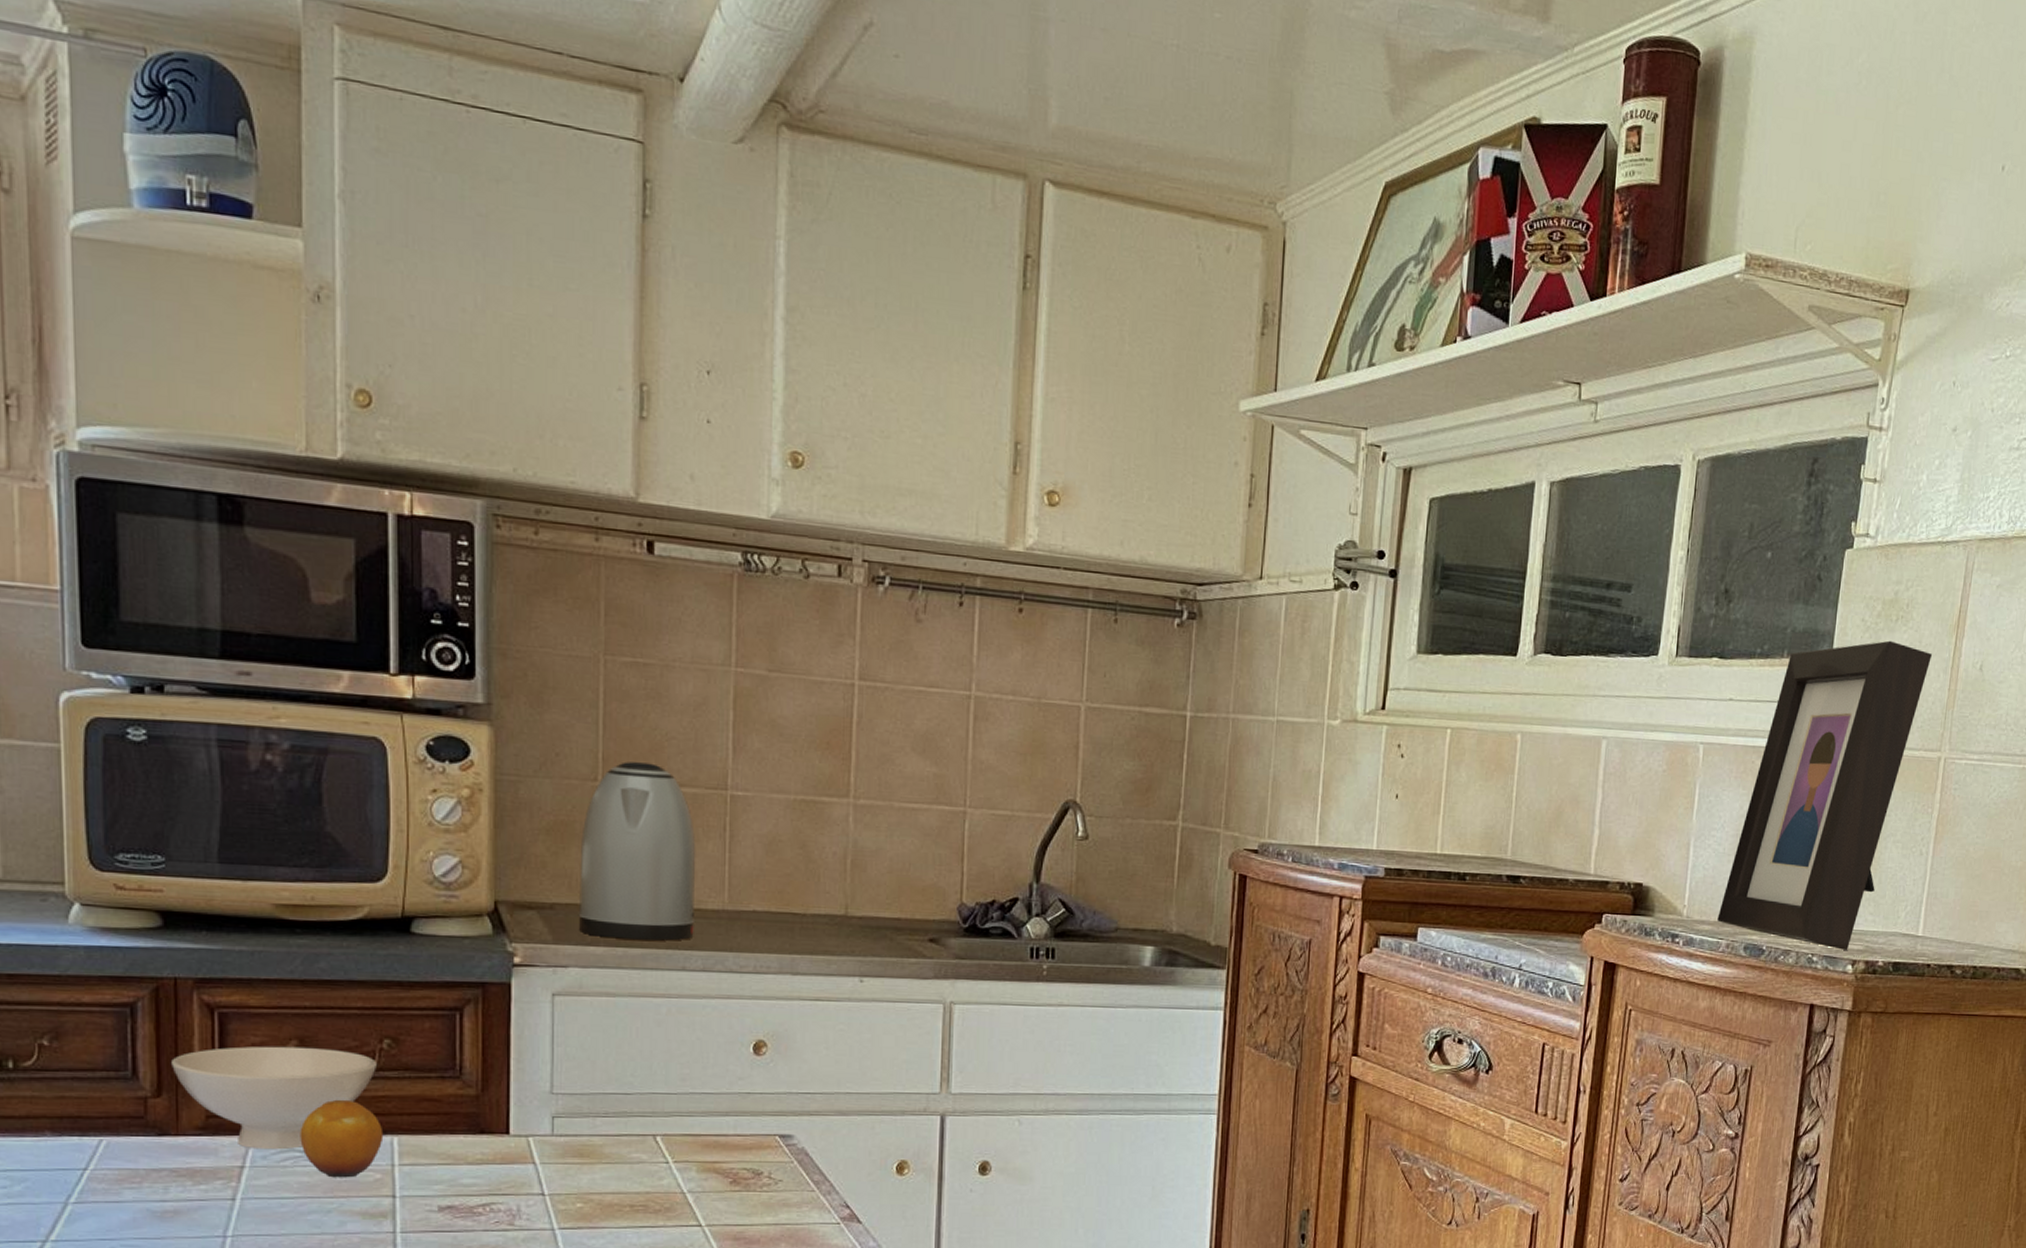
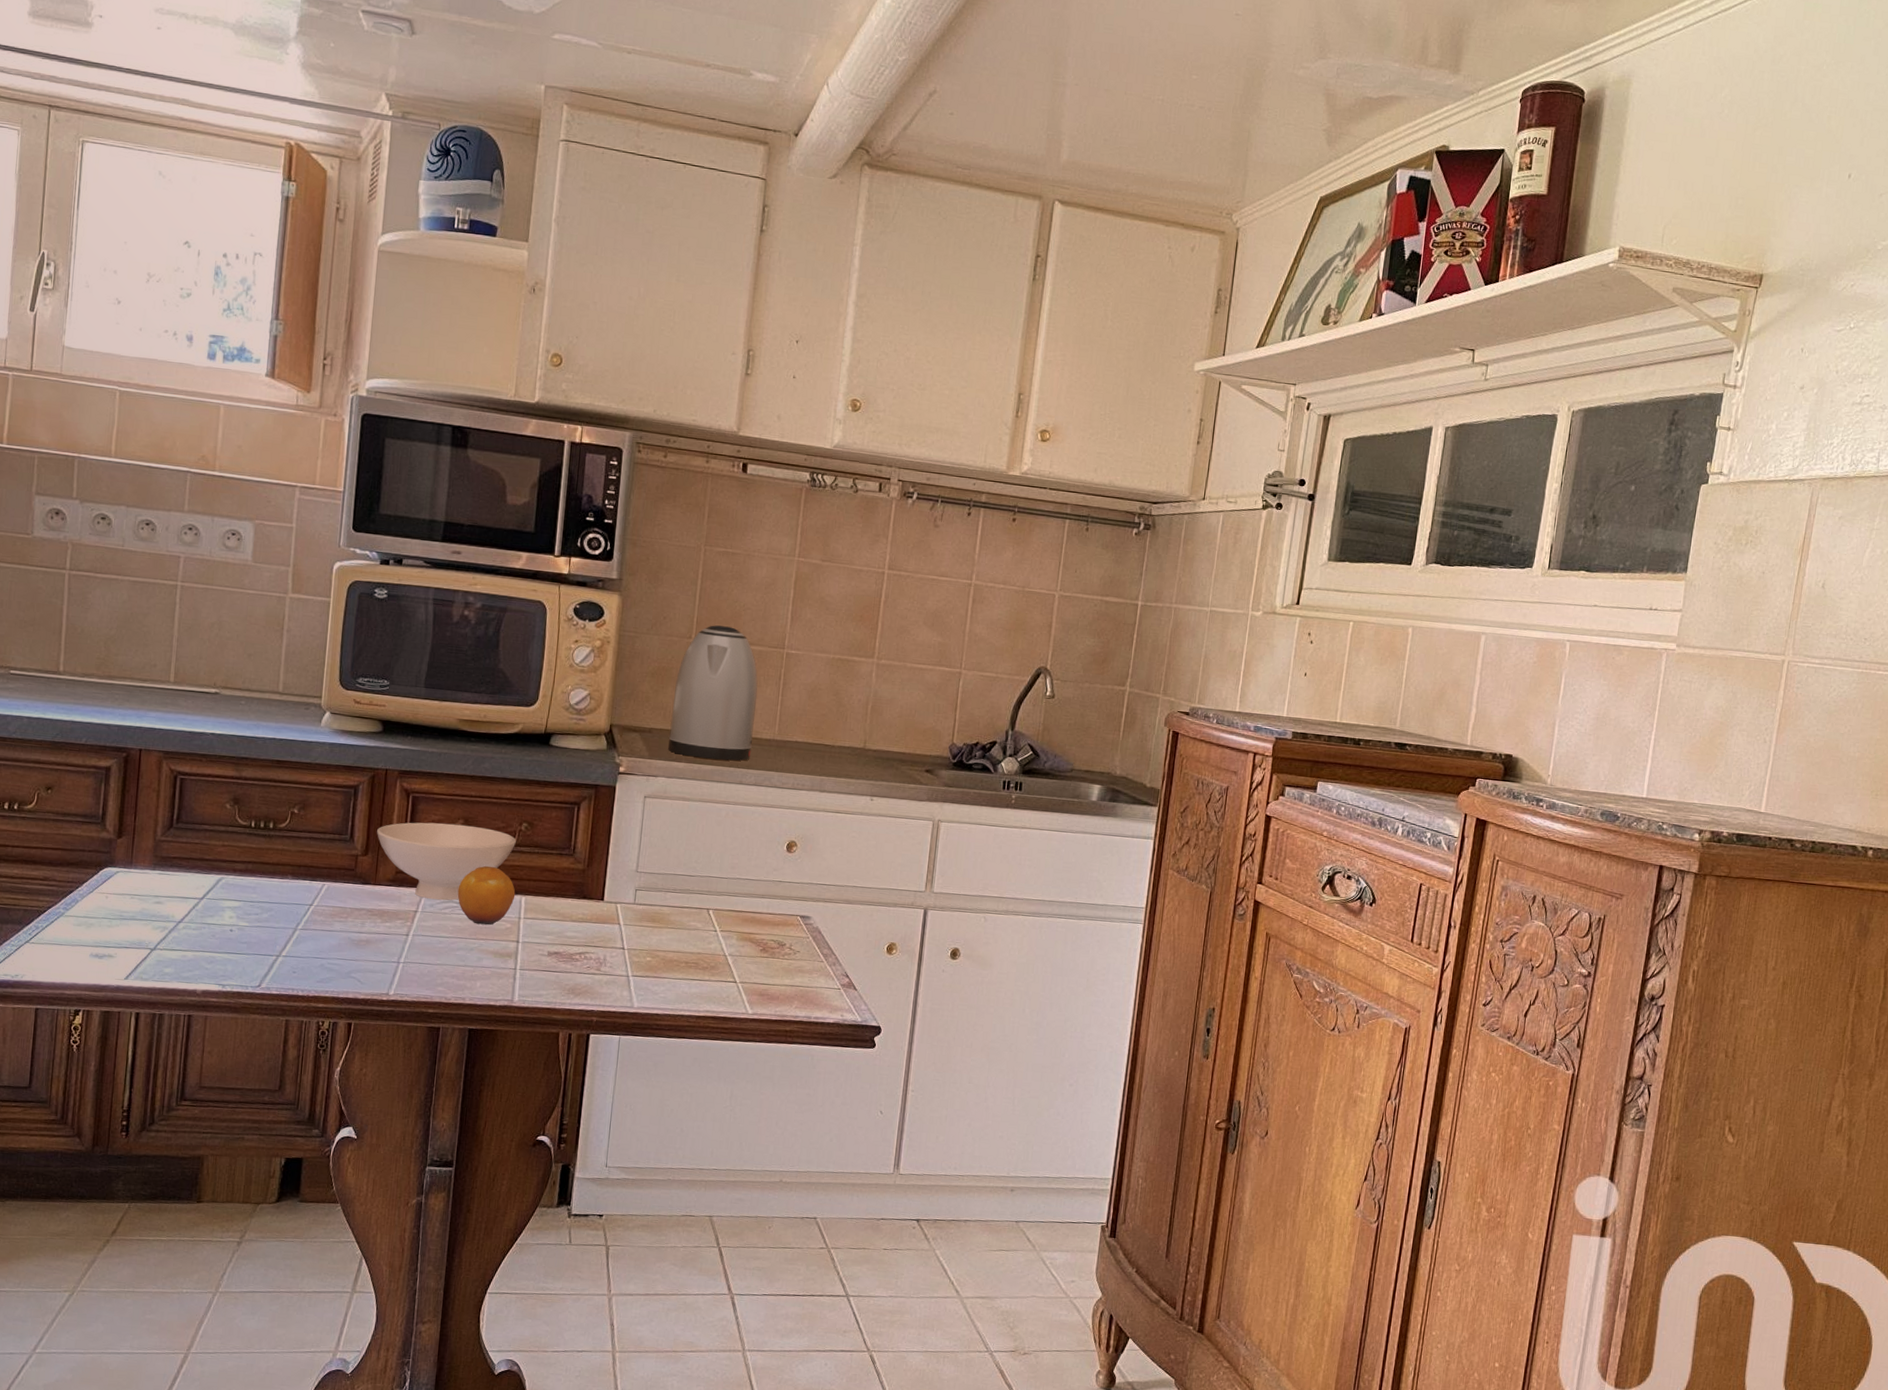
picture frame: present [1717,640,1932,951] -> none [1578,560,1778,822]

